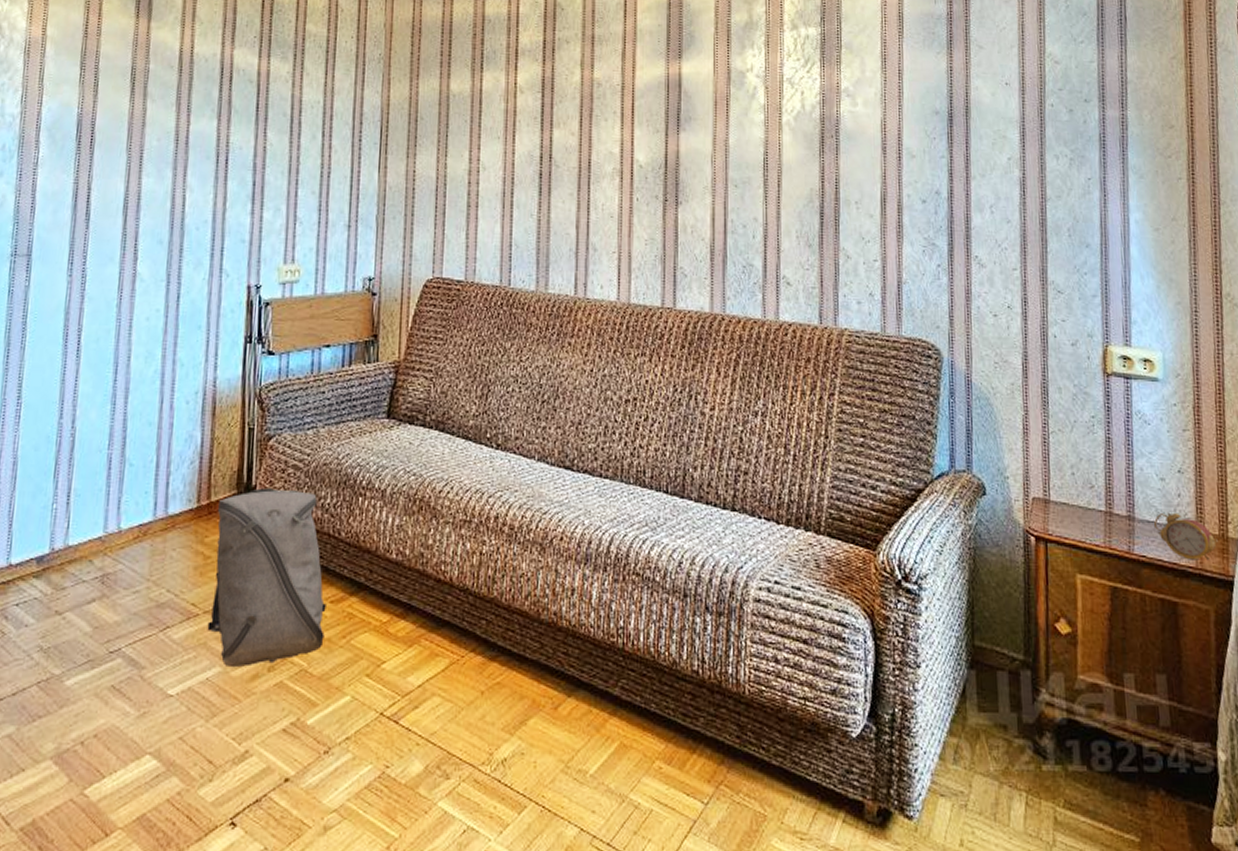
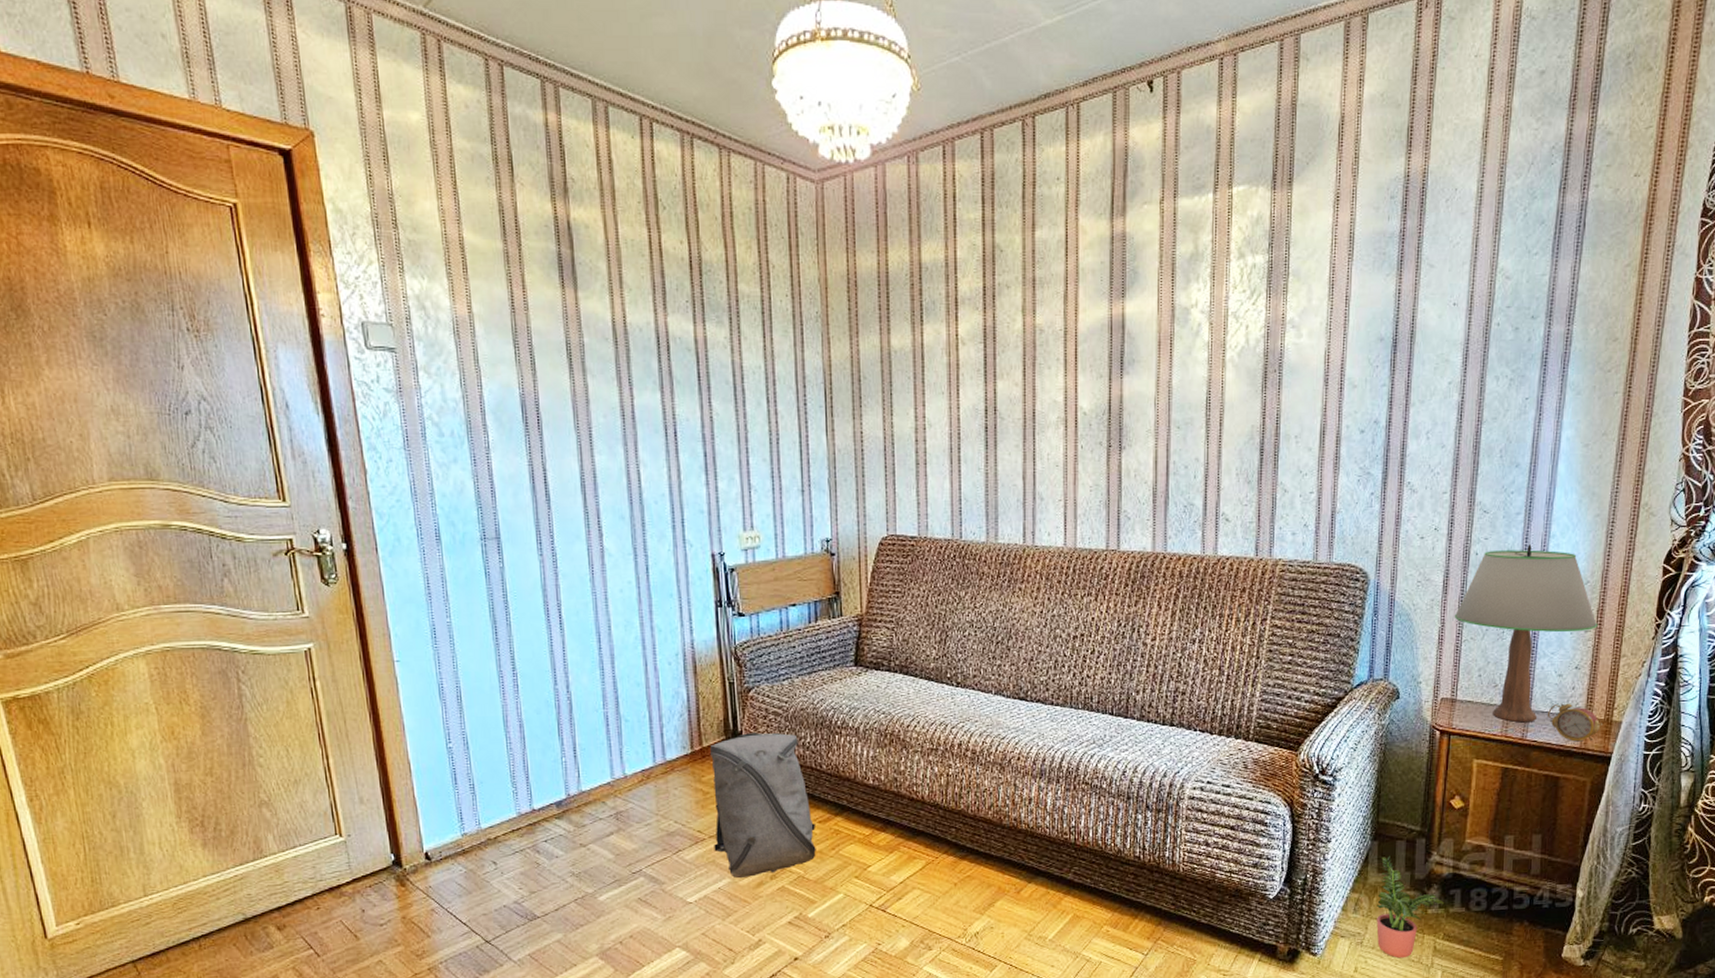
potted plant: none [980,689,1062,831] -> present [1376,855,1445,959]
table lamp: none [1037,329,1196,533] -> present [1454,544,1598,723]

